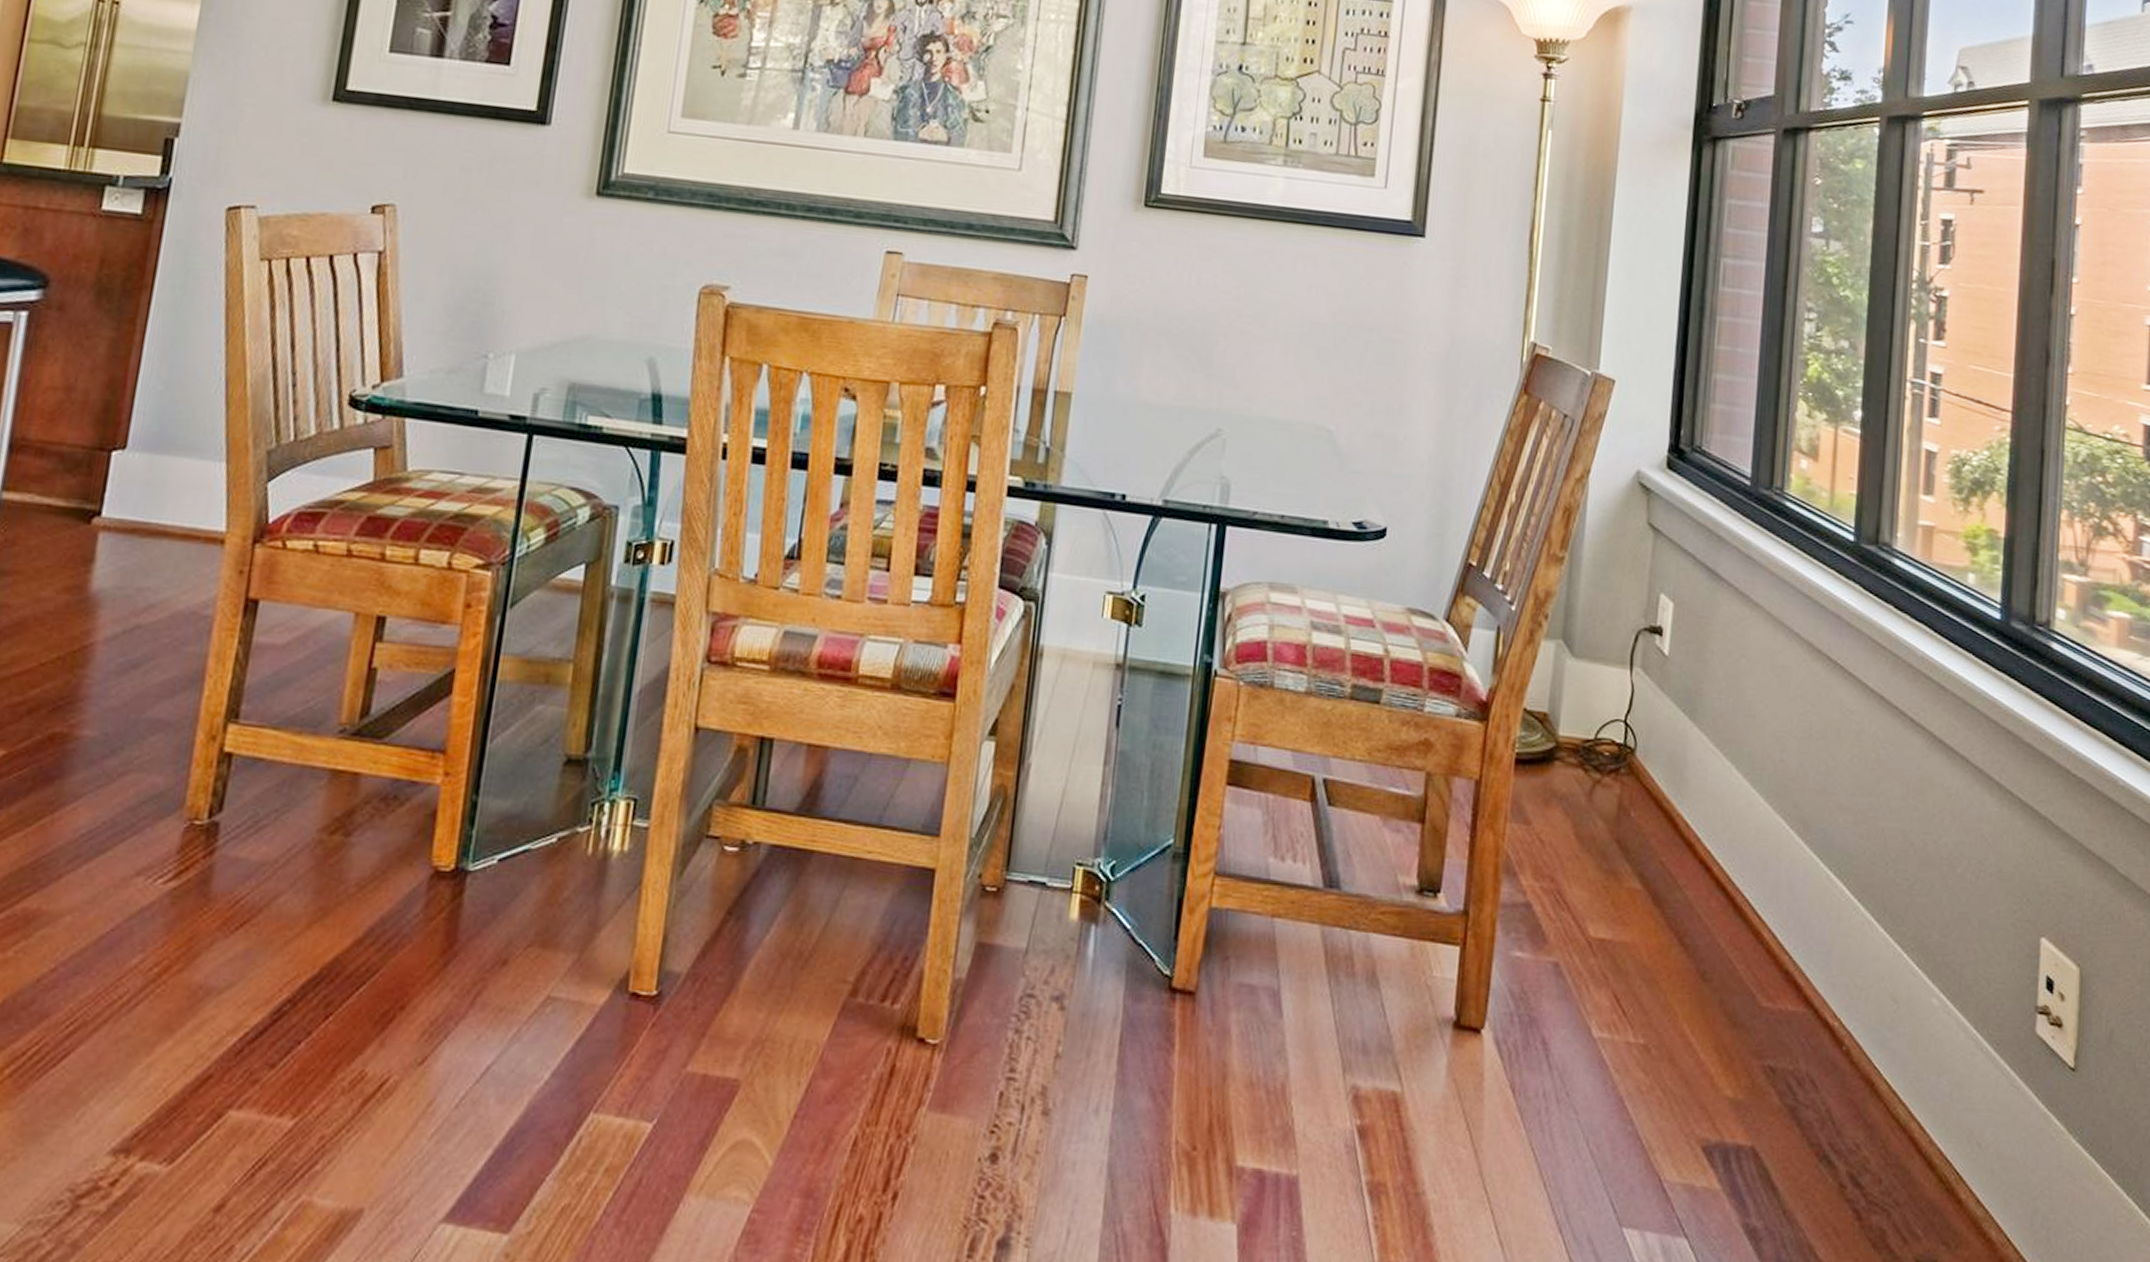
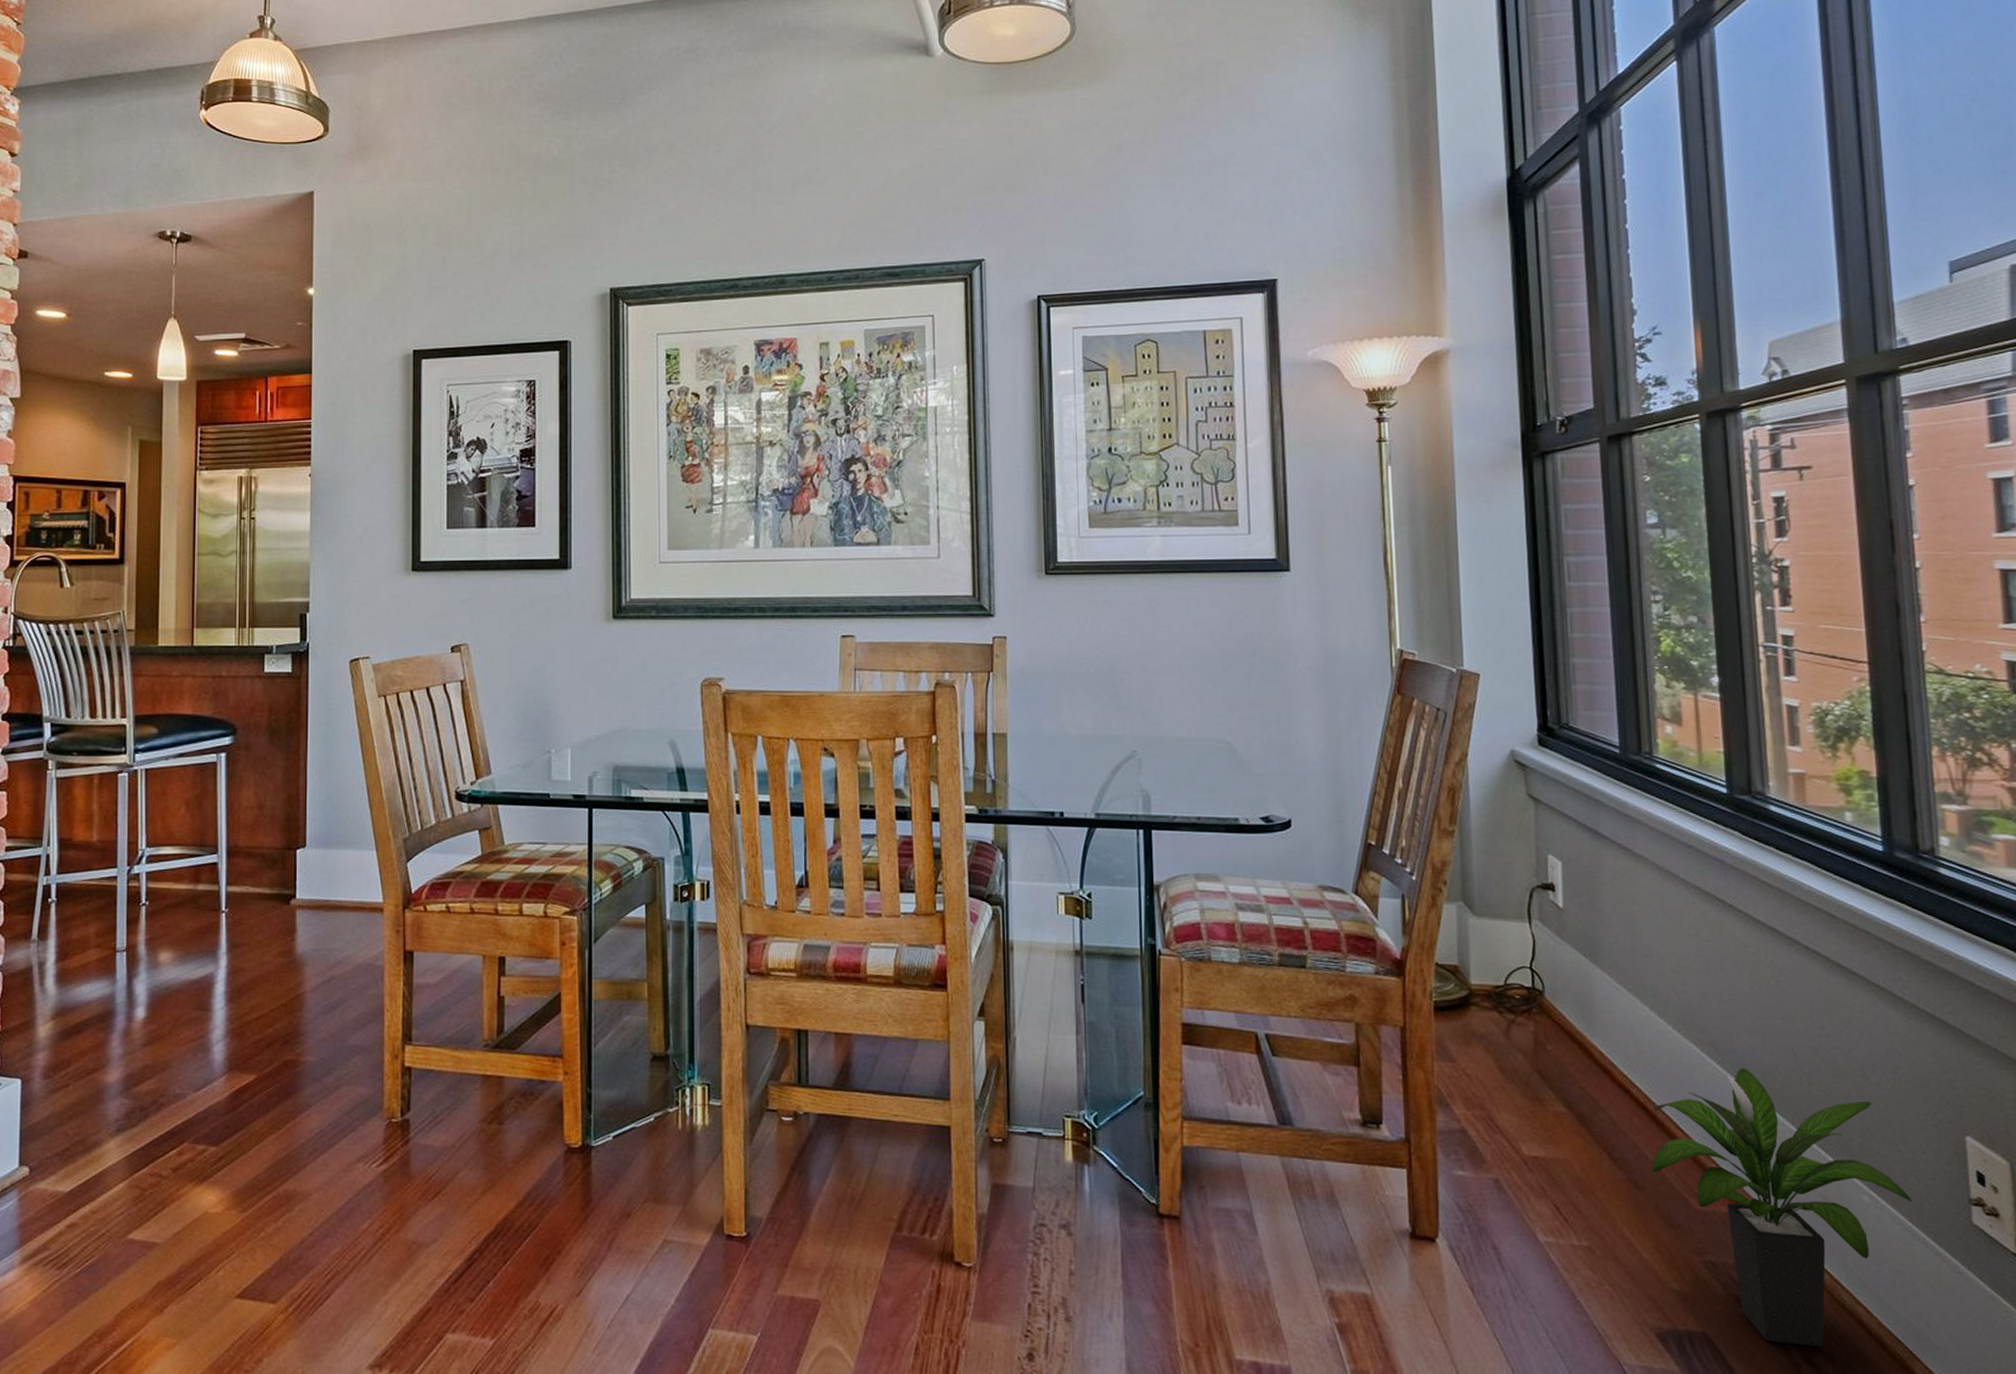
potted plant: none [1722,849,1980,1166] -> present [1651,1067,1912,1347]

